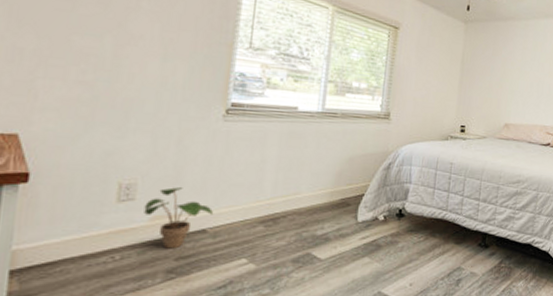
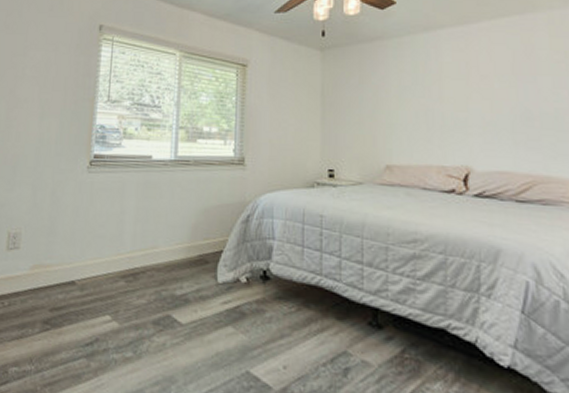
potted plant: present [144,187,214,249] -> none [26,237,81,299]

